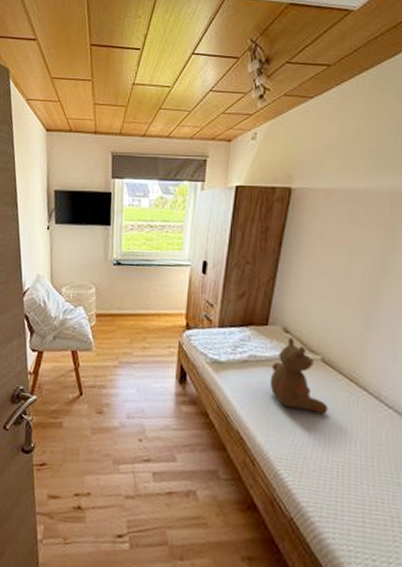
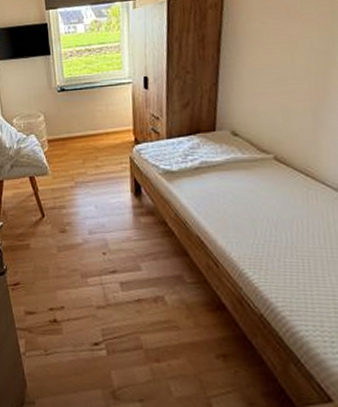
teddy bear: present [269,337,329,414] -> none [223,140,287,210]

